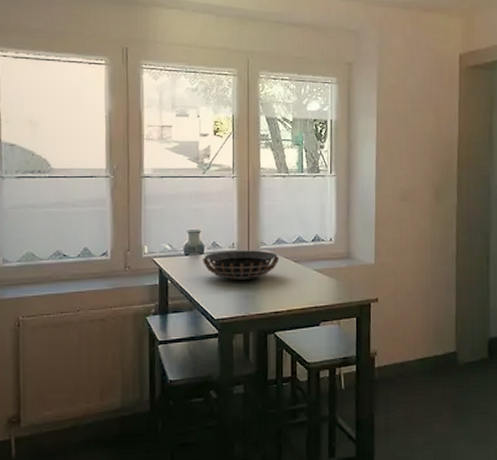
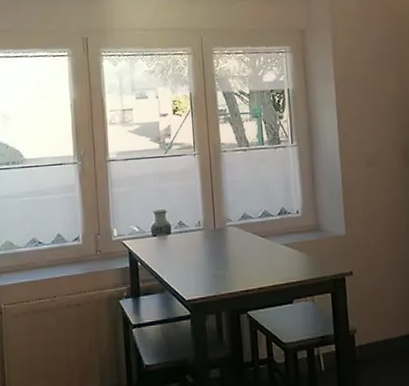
decorative bowl: present [203,250,280,280] -> none [170,227,247,259]

